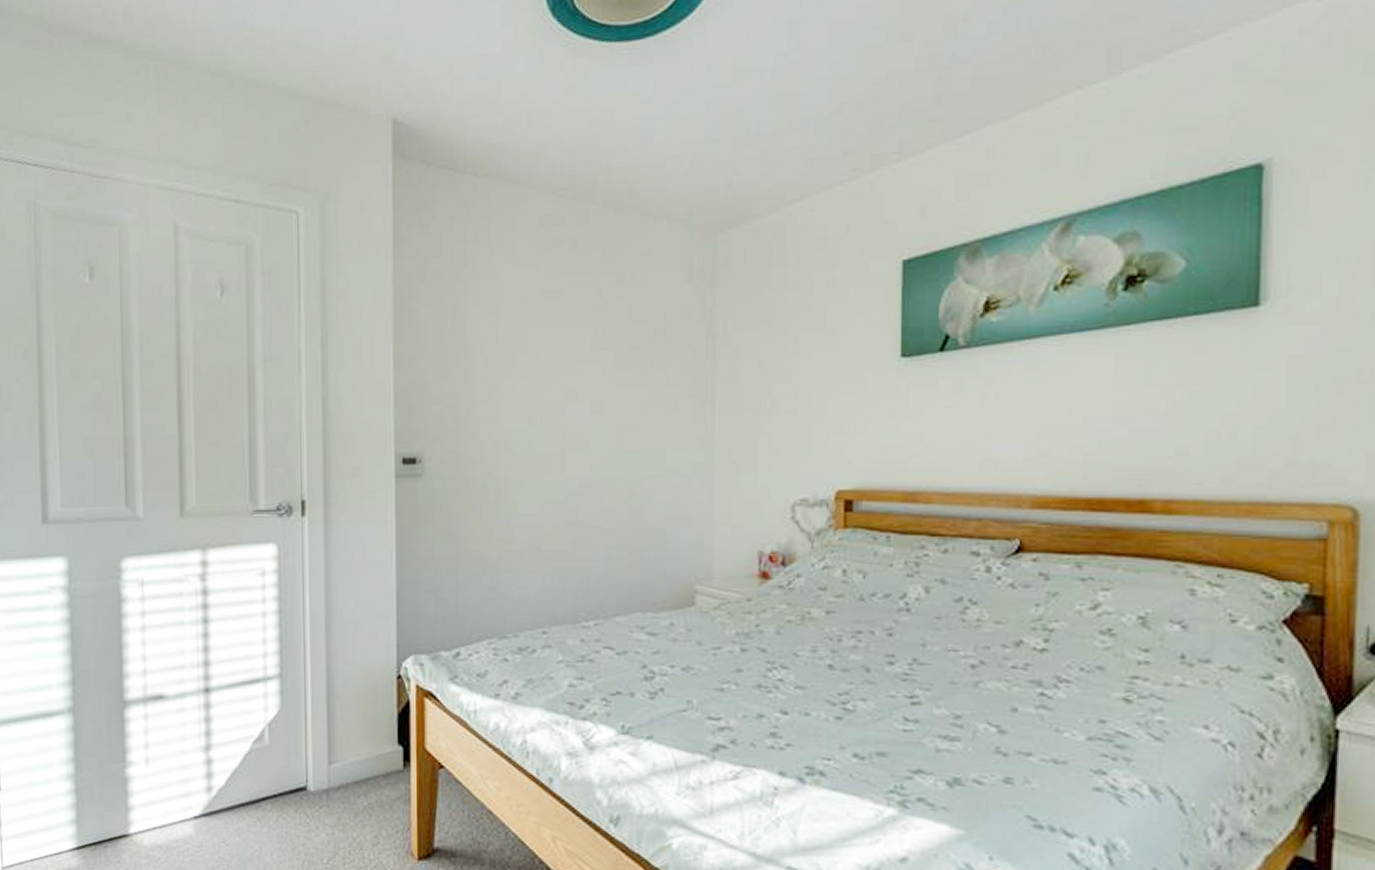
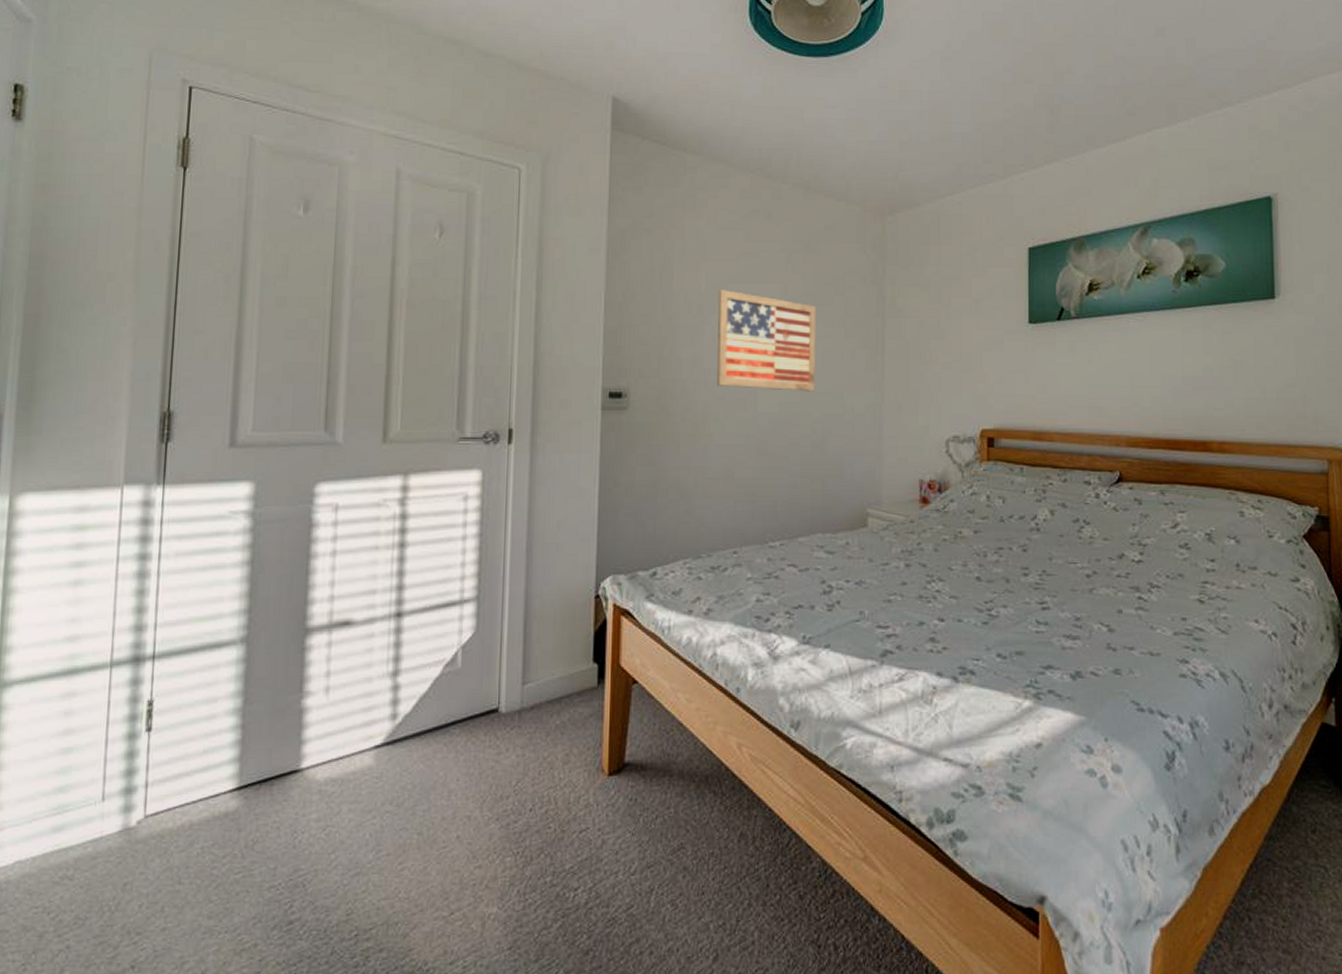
wall art: none [519,336,633,451] -> present [717,290,817,392]

